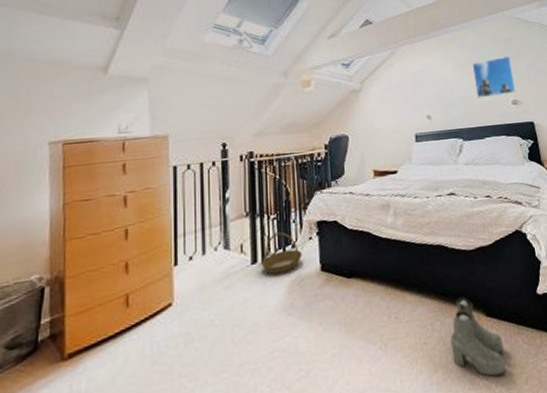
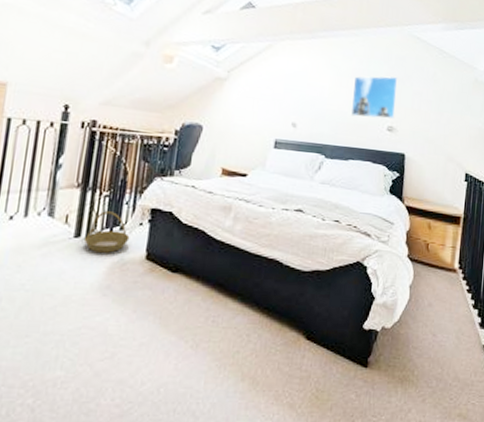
boots: present [450,297,505,377] -> none [262,315,317,398]

